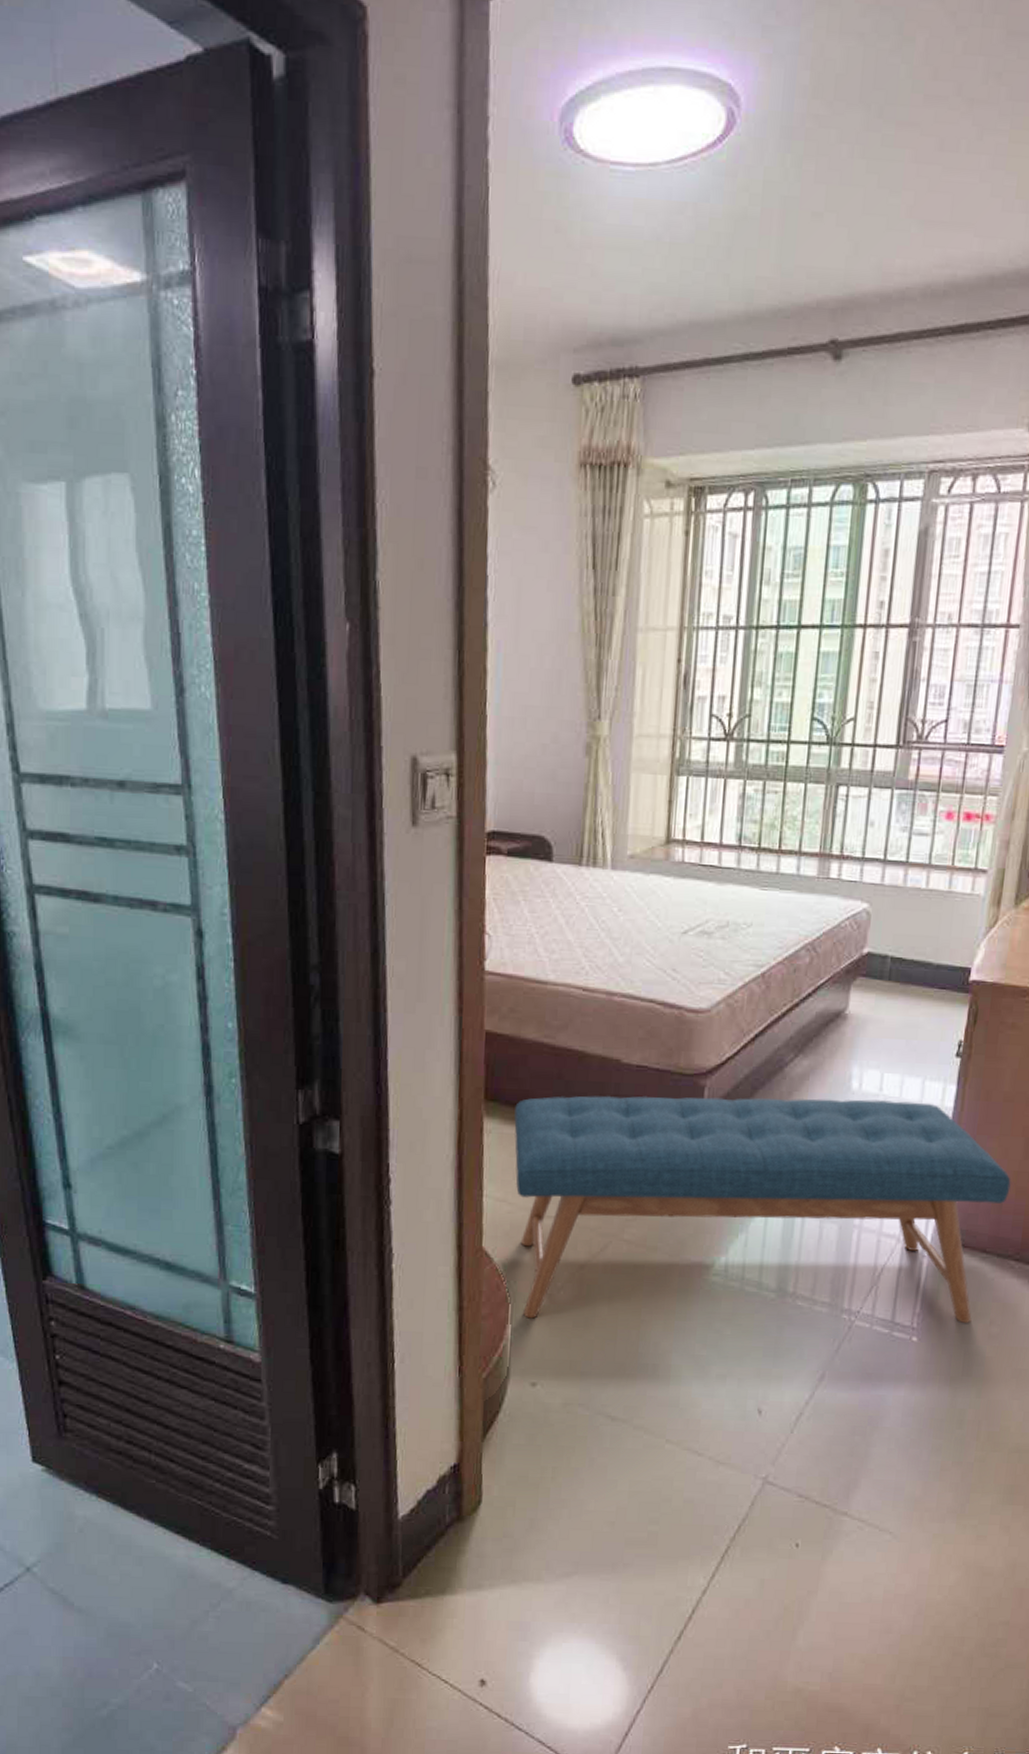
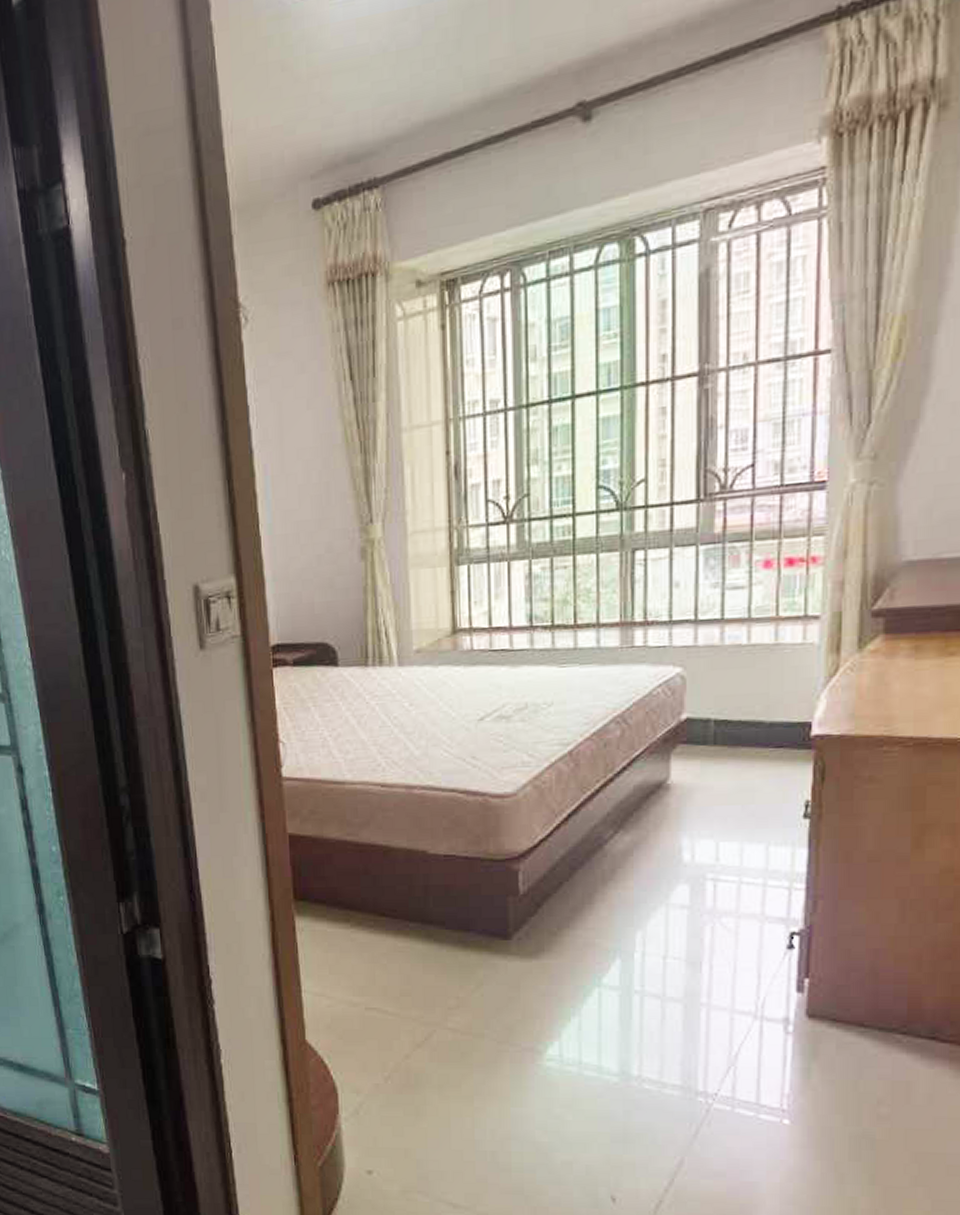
bench: present [514,1096,1011,1323] -> none [325,870,887,1108]

